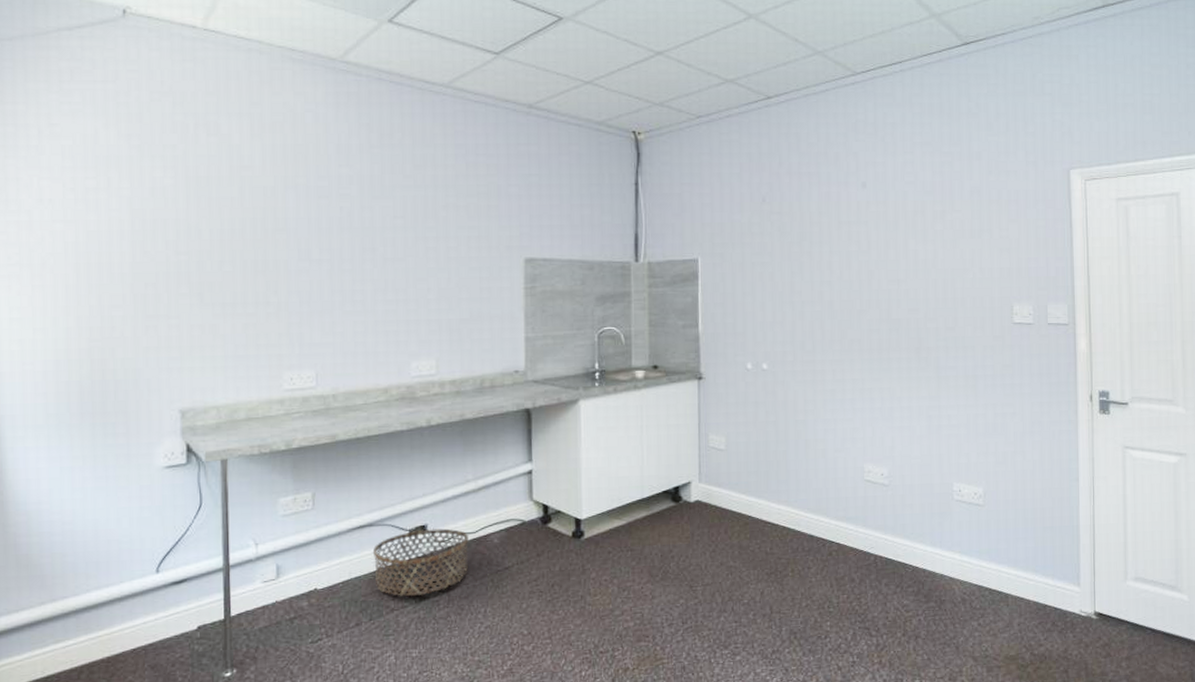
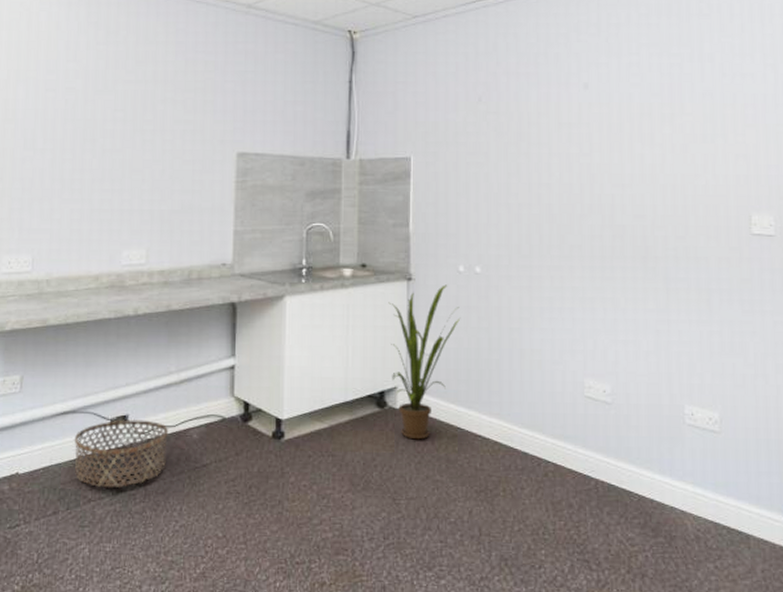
house plant: none [680,382,750,530] -> present [388,285,461,440]

